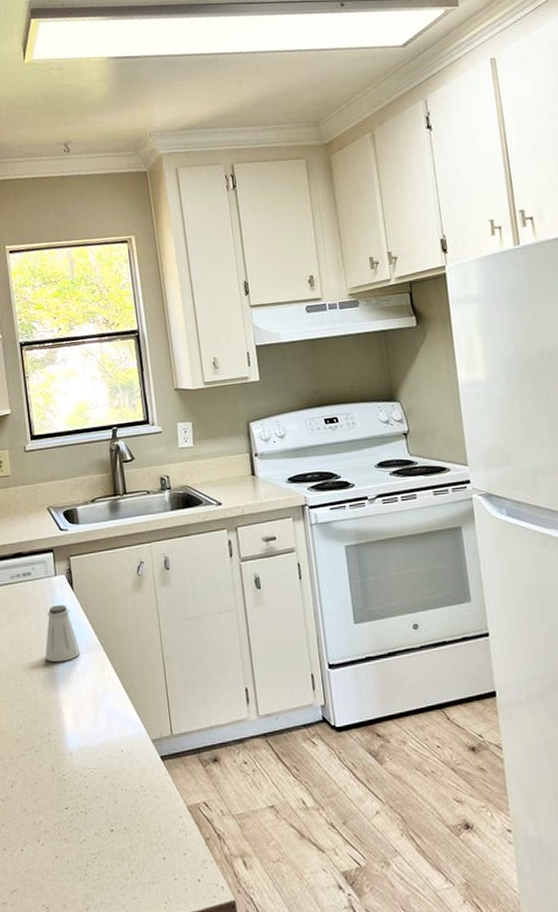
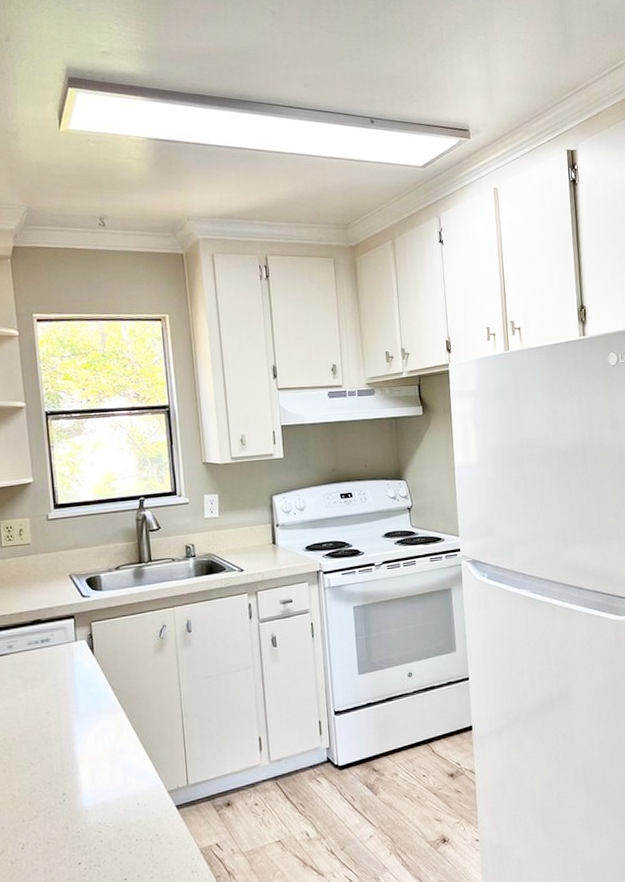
saltshaker: present [45,605,81,663] -> none [62,669,99,725]

